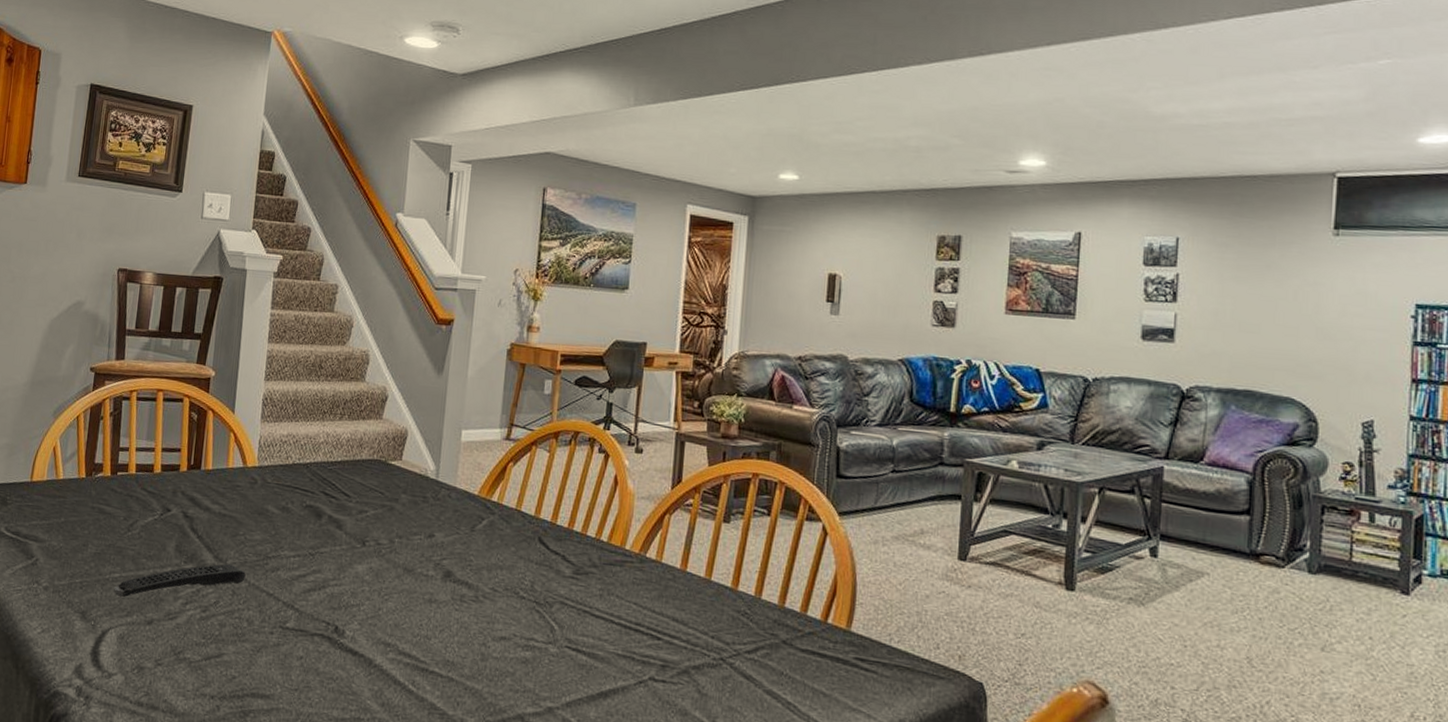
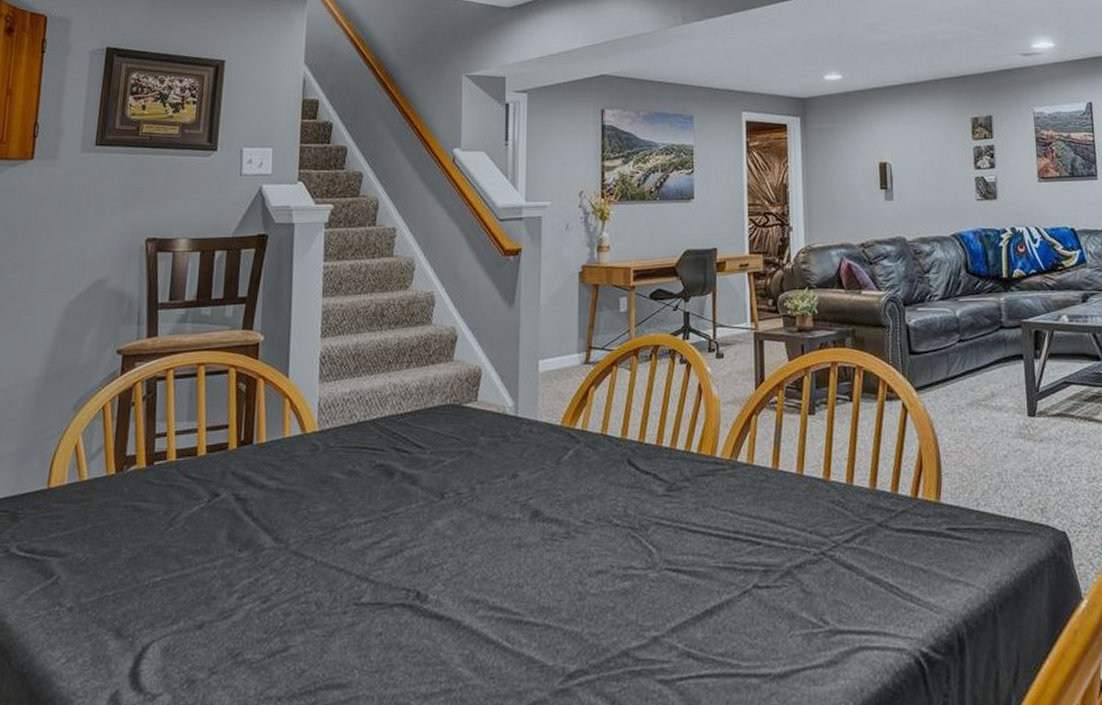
remote control: present [113,564,246,598] -> none [154,544,311,604]

